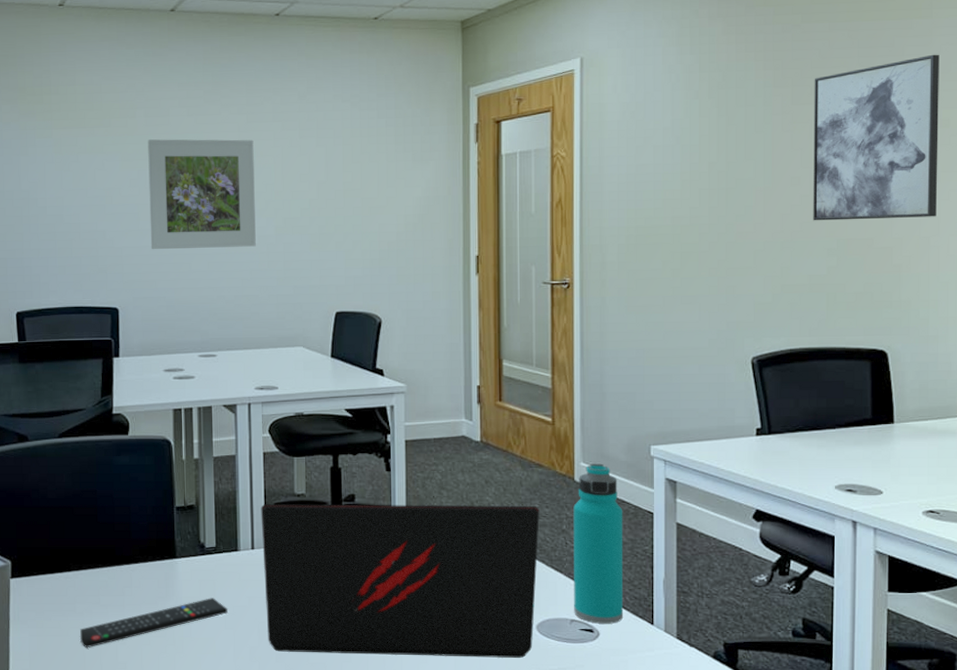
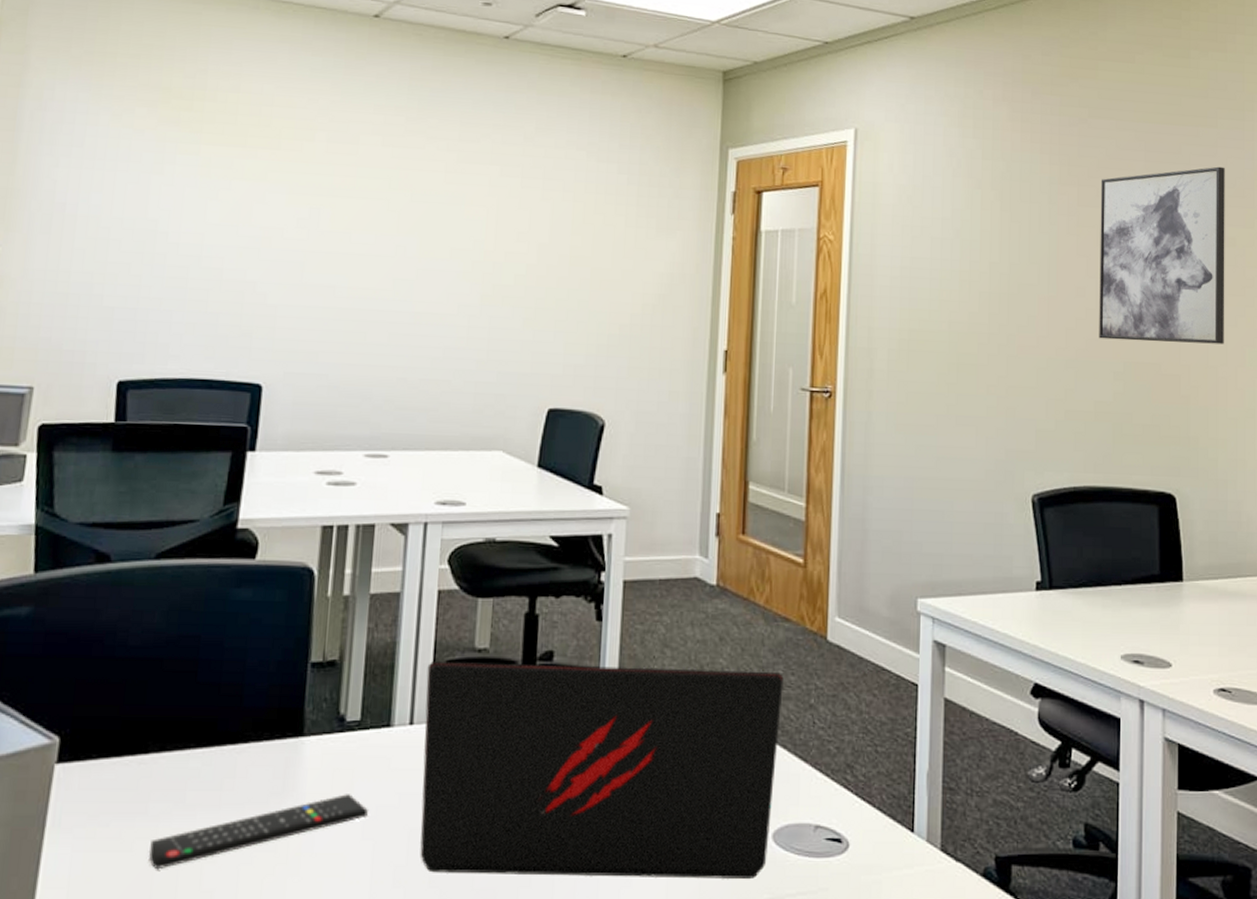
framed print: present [148,139,256,250] -> none [315,170,463,318]
water bottle: present [573,463,624,624] -> none [819,619,883,831]

